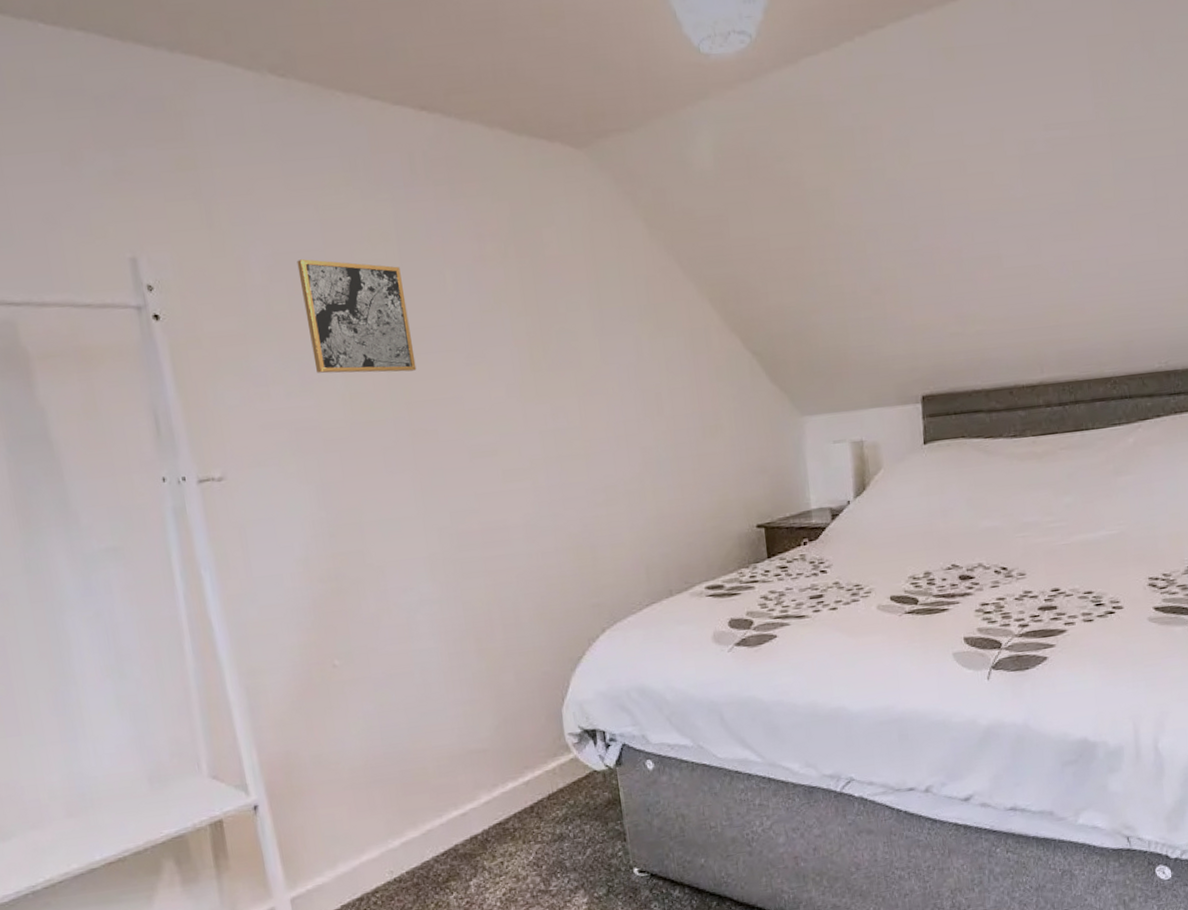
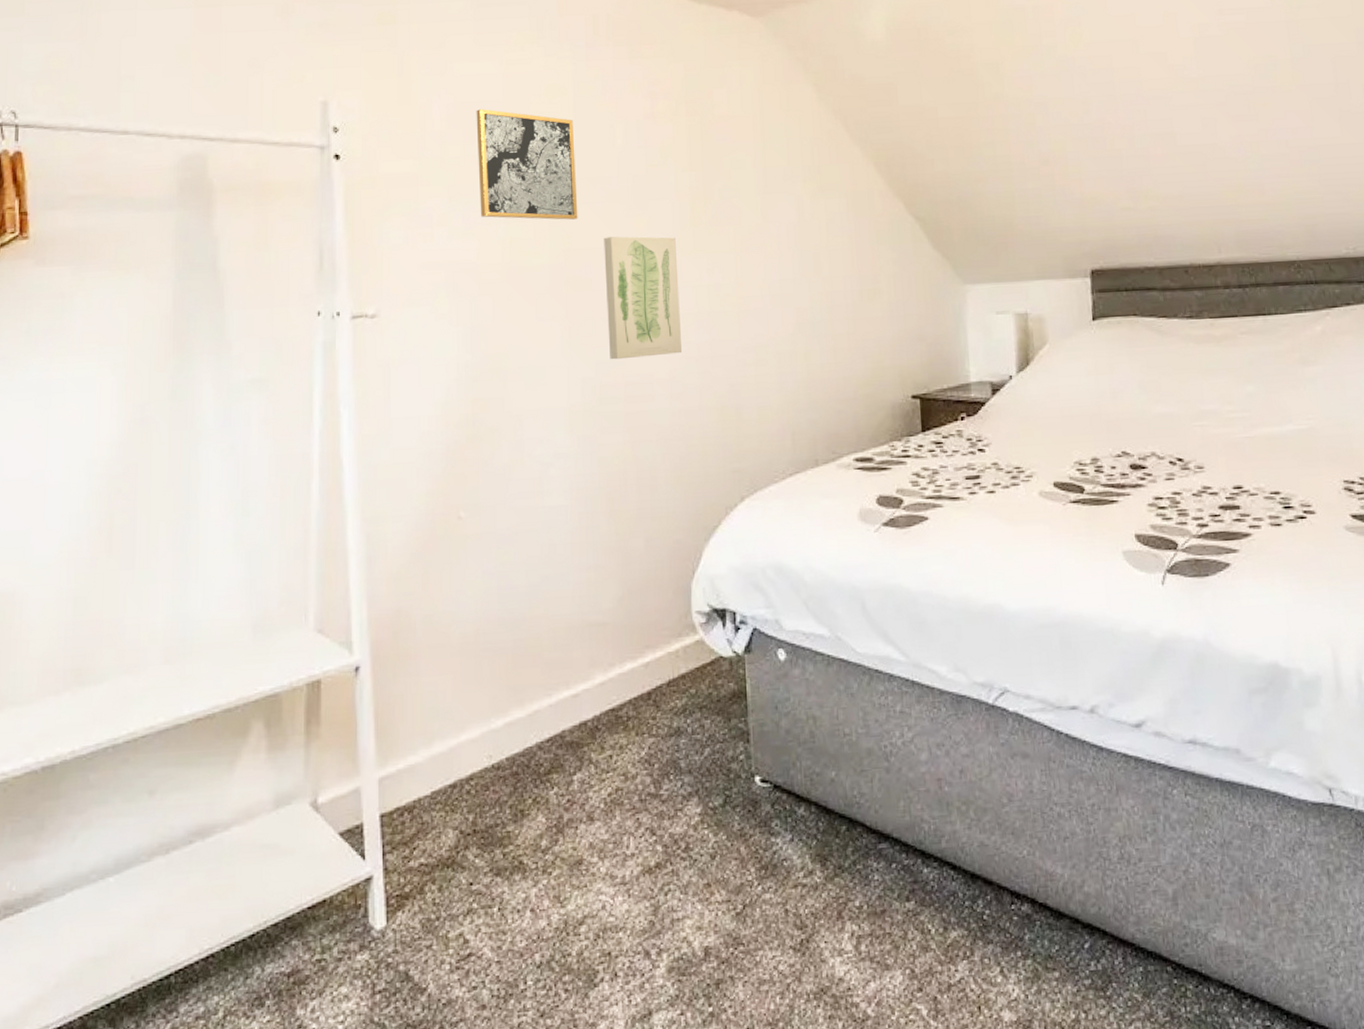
wall art: none [445,384,533,509] -> present [604,236,682,360]

